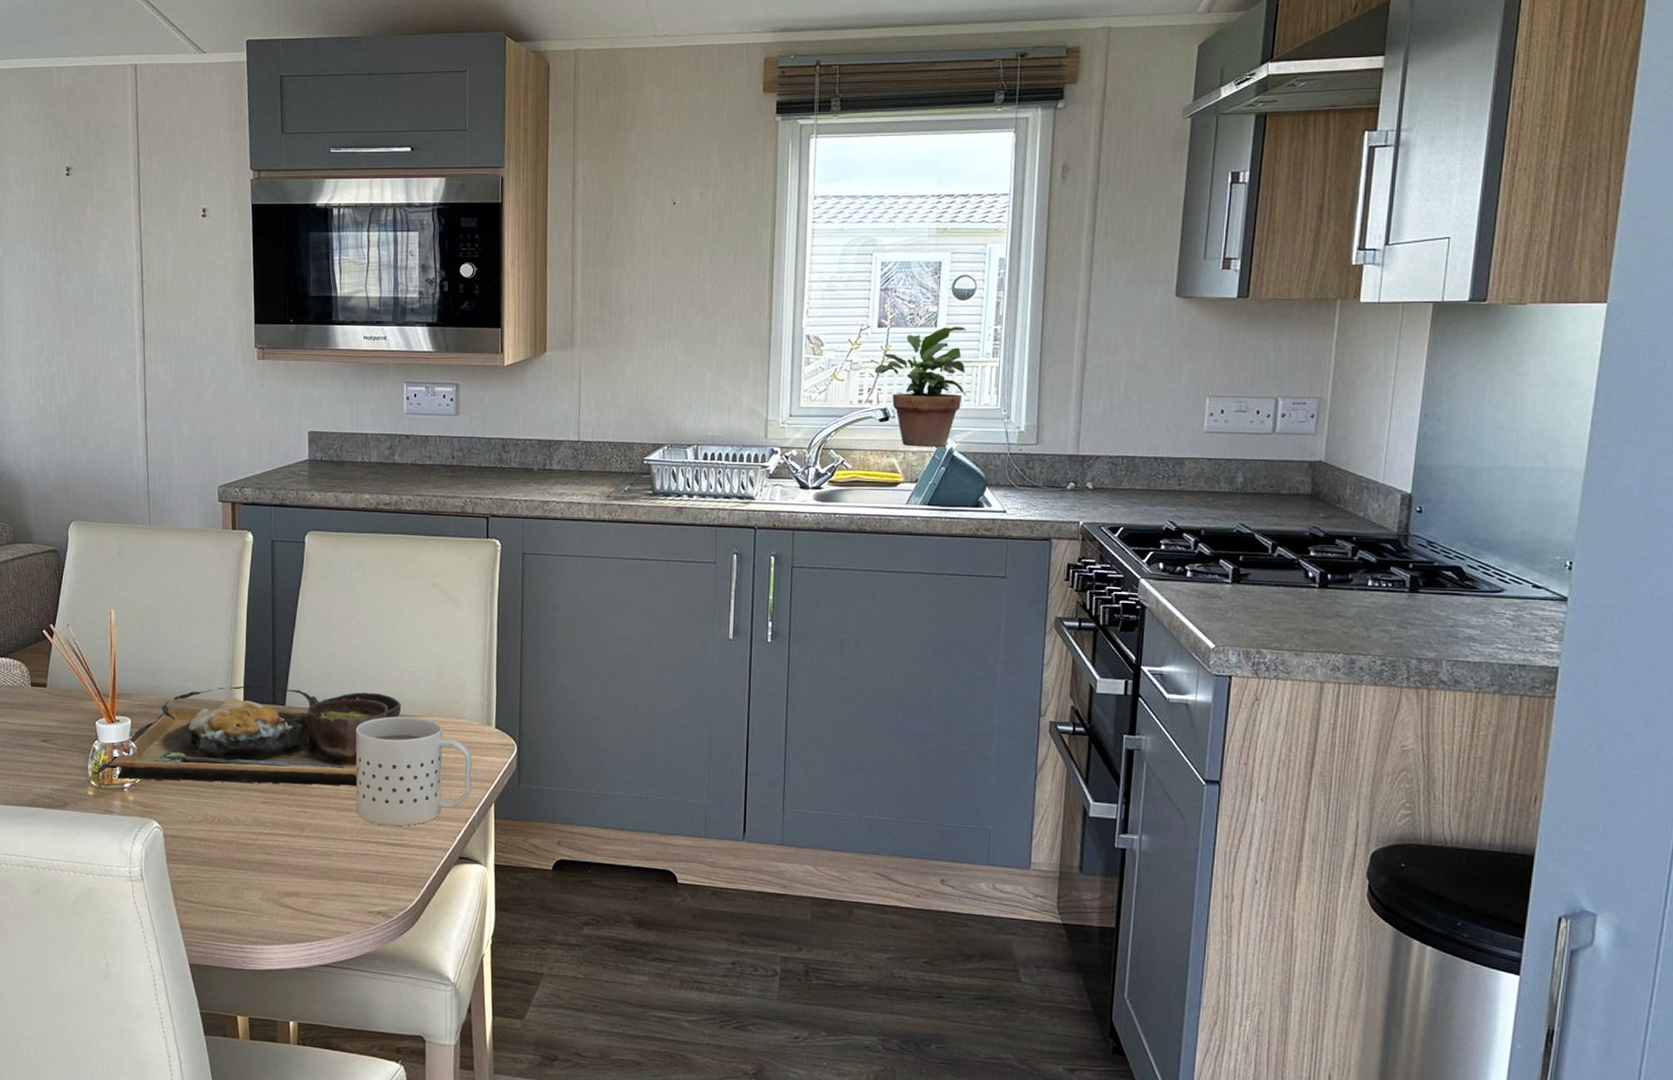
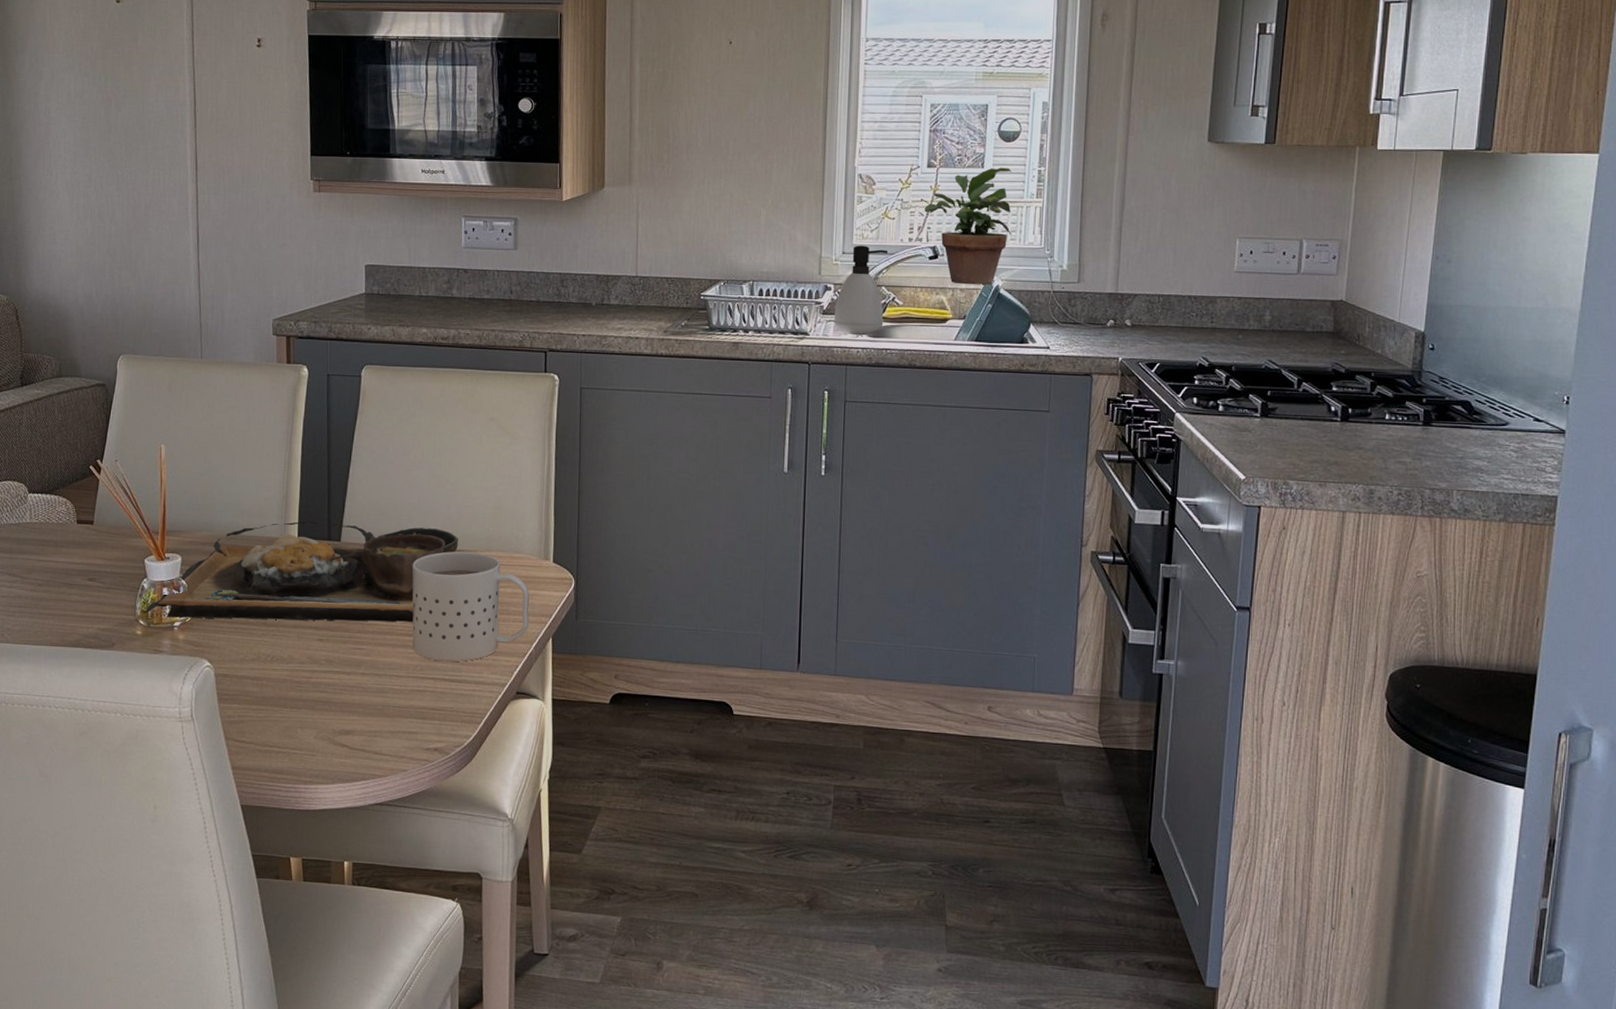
soap dispenser: none [781,407,836,500] -> present [834,245,888,336]

